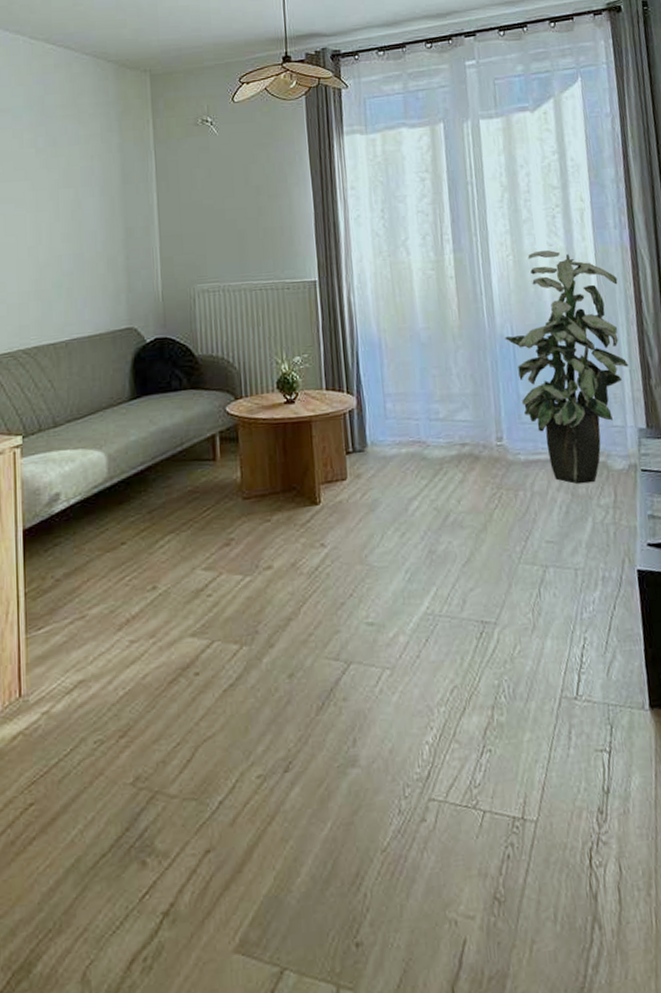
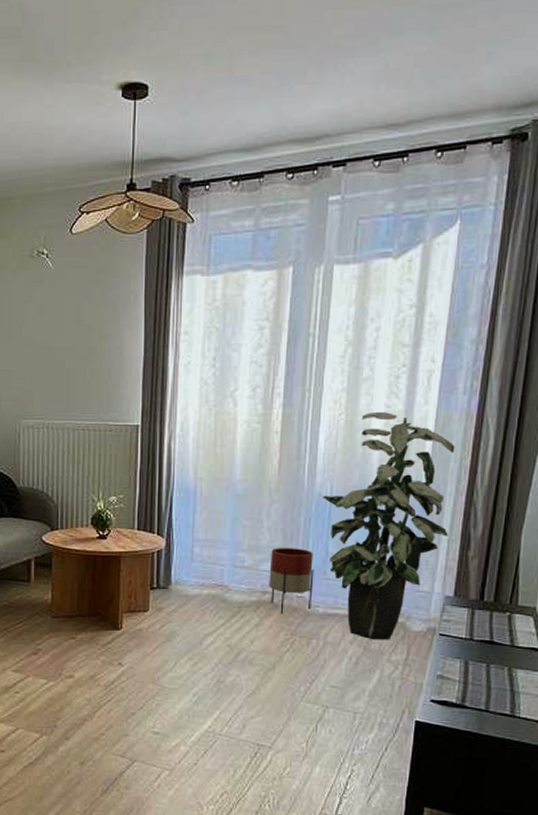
planter: none [464,393,513,466] -> present [269,548,314,613]

